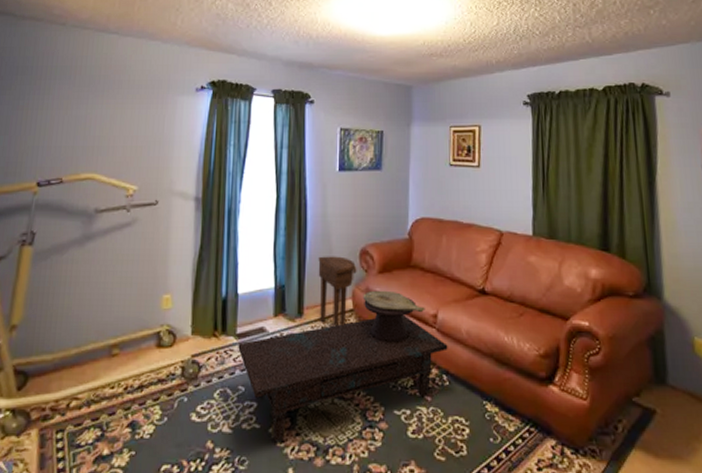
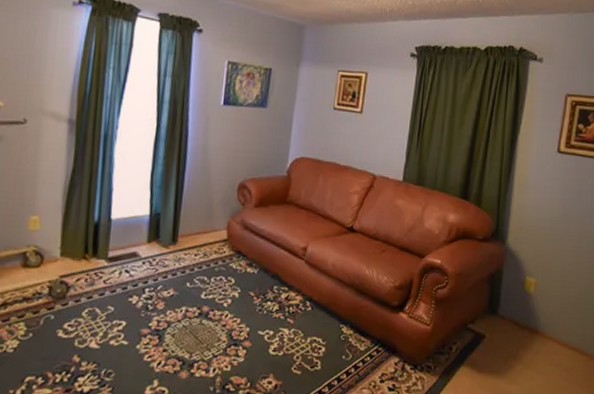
coffee table: present [238,314,448,444] -> none [109,246,314,359]
side table: present [318,256,357,327] -> none [194,187,234,255]
decorative bowl: present [363,290,425,343] -> none [237,222,297,272]

